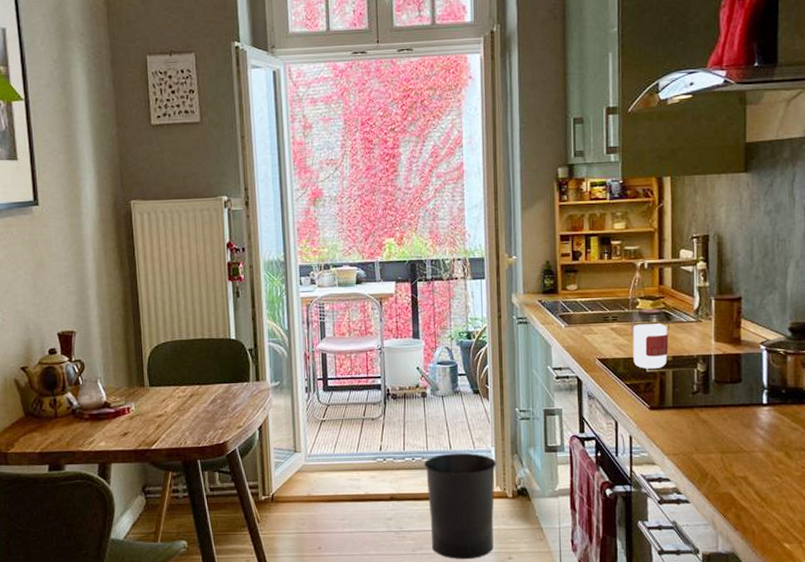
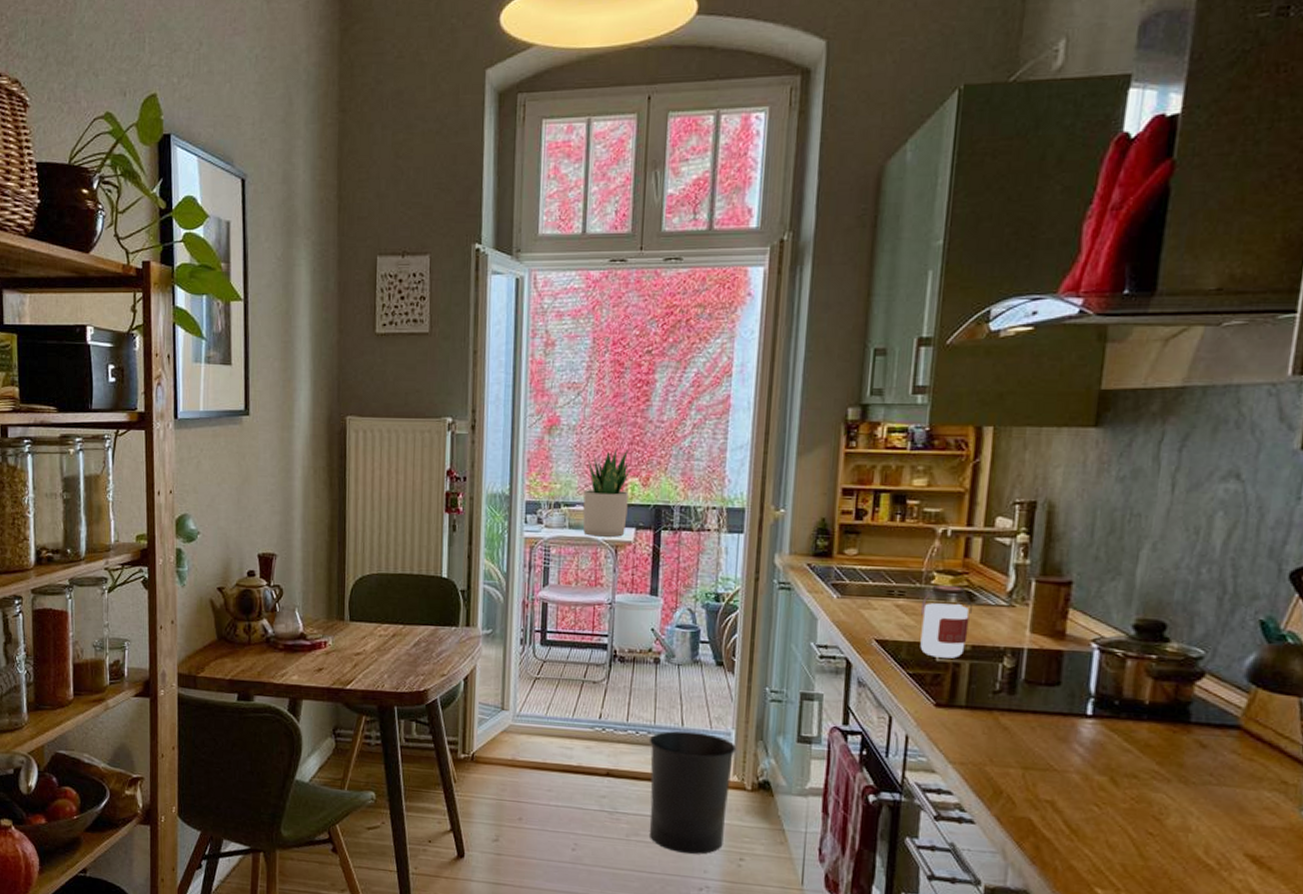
planter: none [349,213,388,292] -> present [582,448,631,537]

